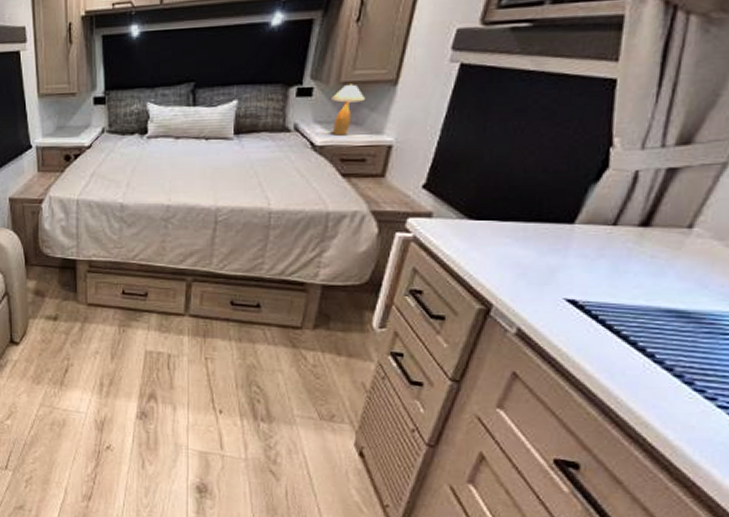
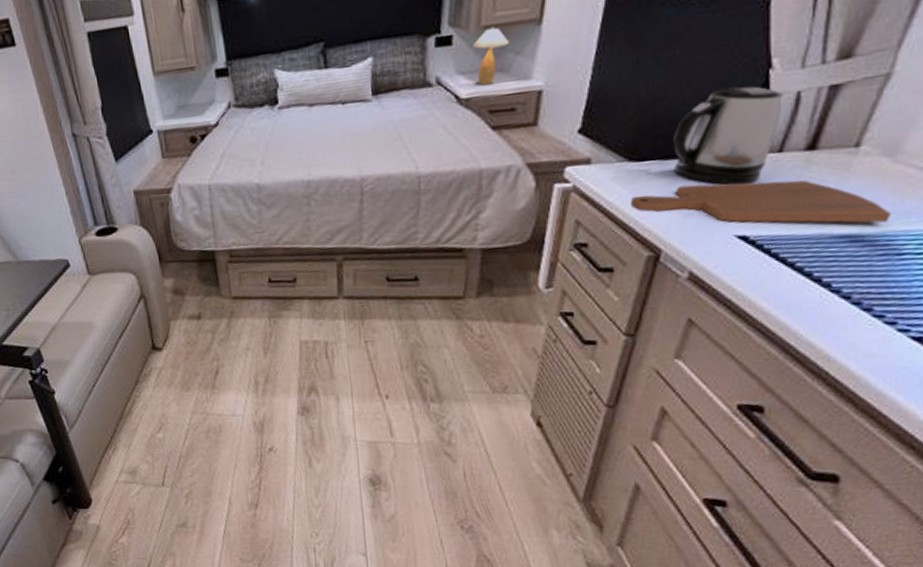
cutting board: none [465,247,720,303] -> present [629,180,892,224]
kettle: none [511,160,621,251] -> present [673,86,783,185]

